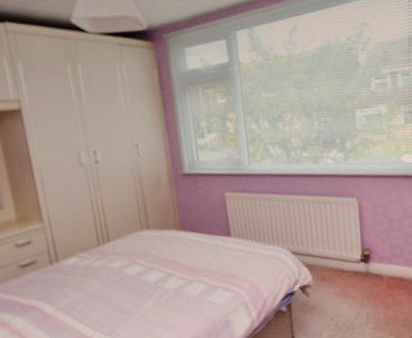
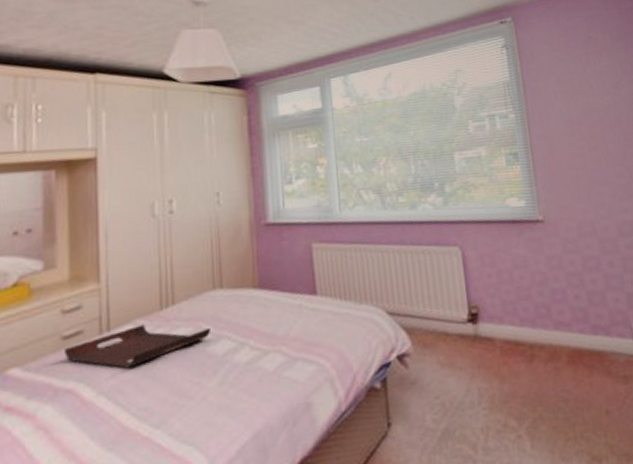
serving tray: none [23,257,143,292] -> present [64,324,212,369]

